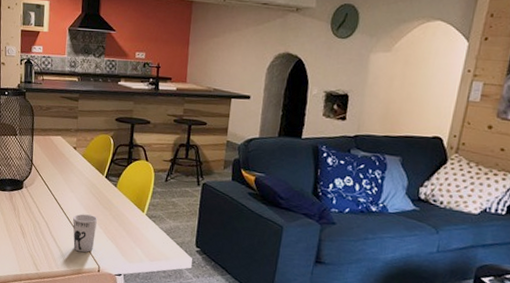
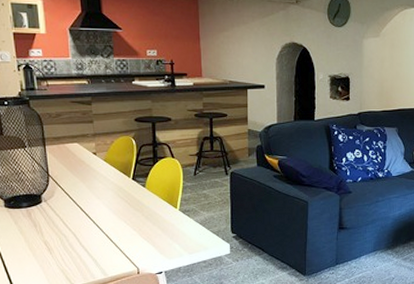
cup: present [73,213,98,253] -> none [103,219,130,258]

